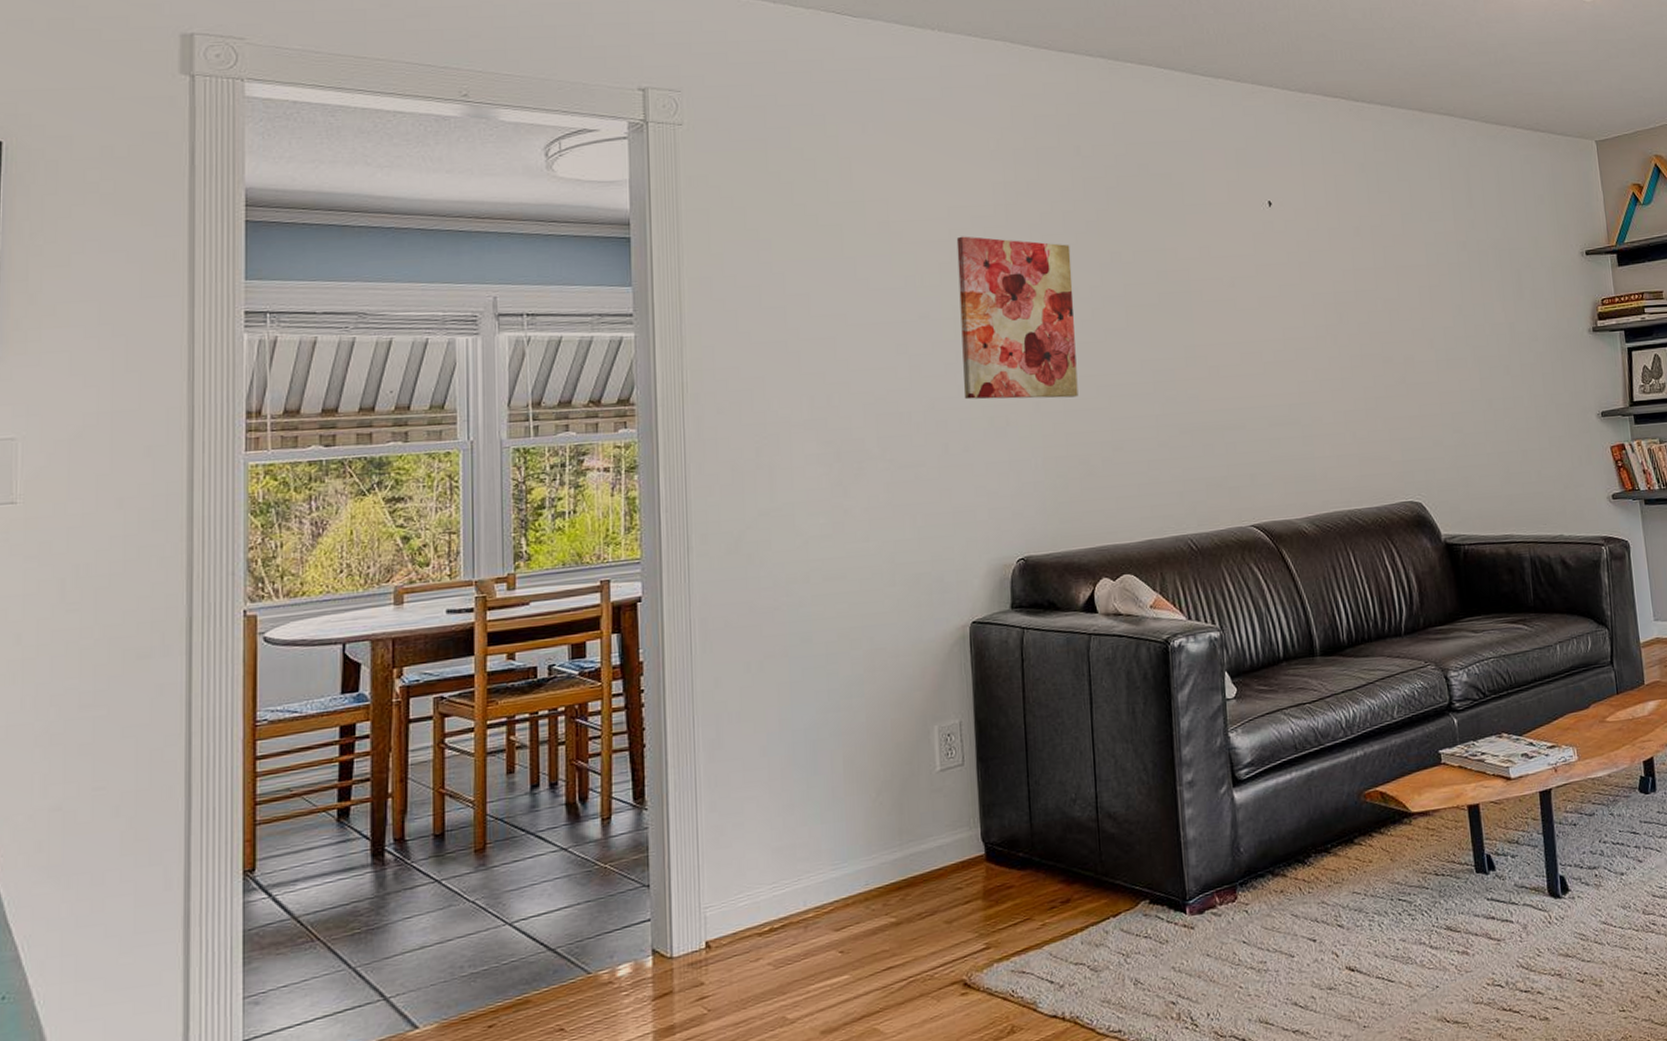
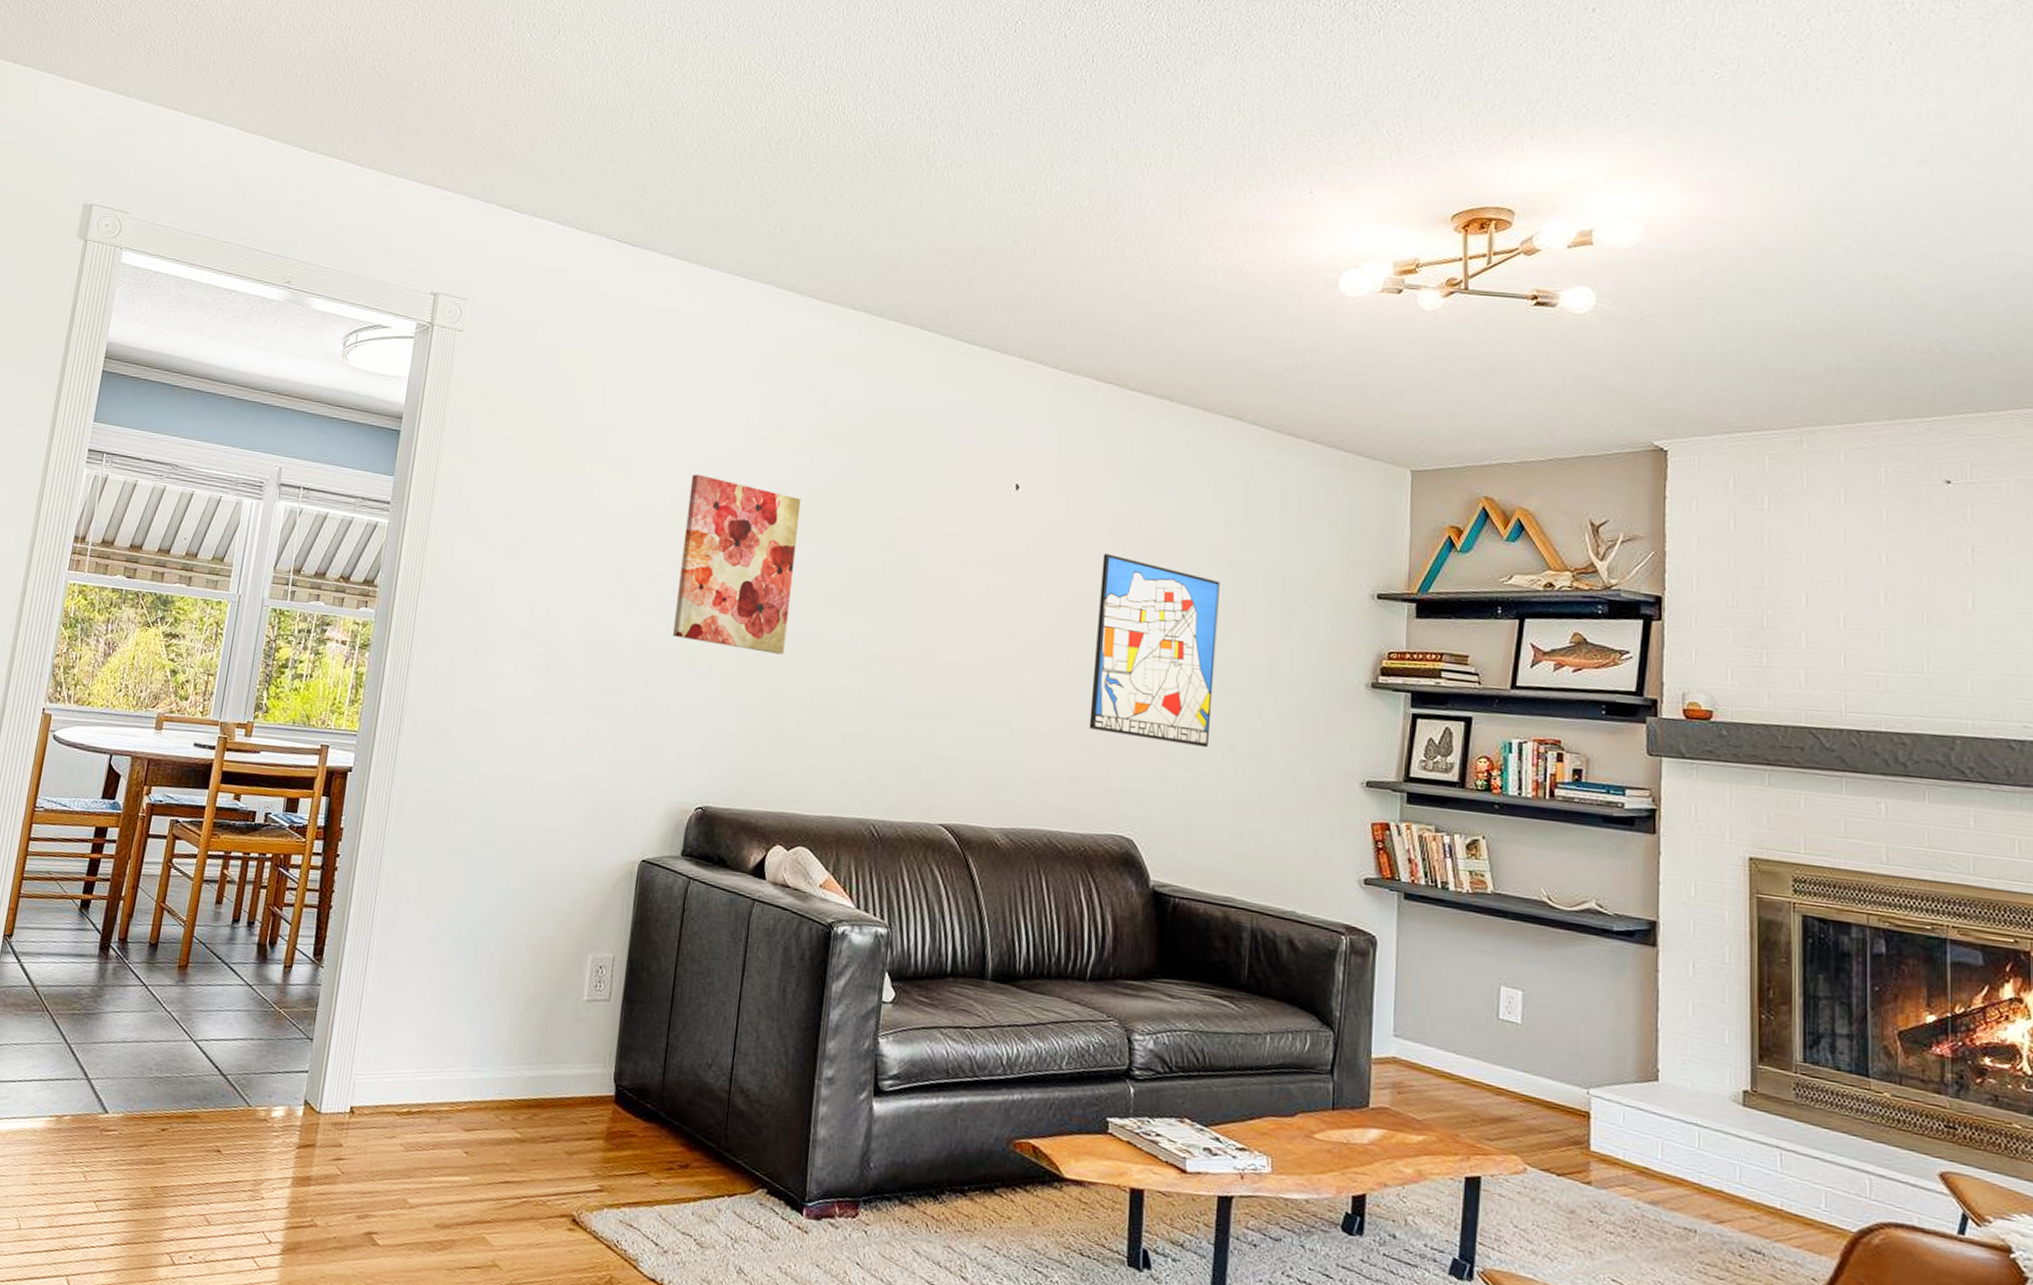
wall art: none [1355,252,1471,412] -> present [1089,554,1220,748]

